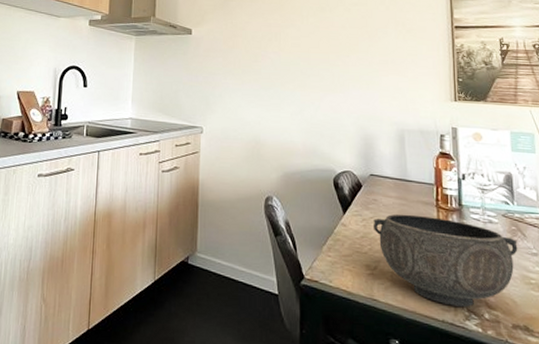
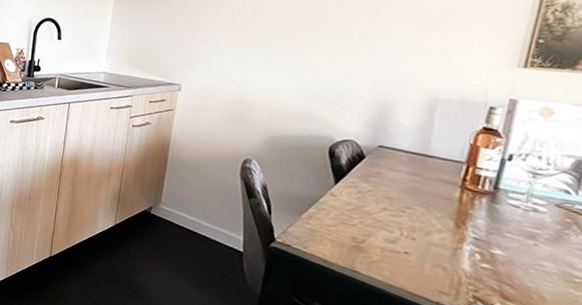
bowl: present [374,214,518,307] -> none [370,190,569,295]

